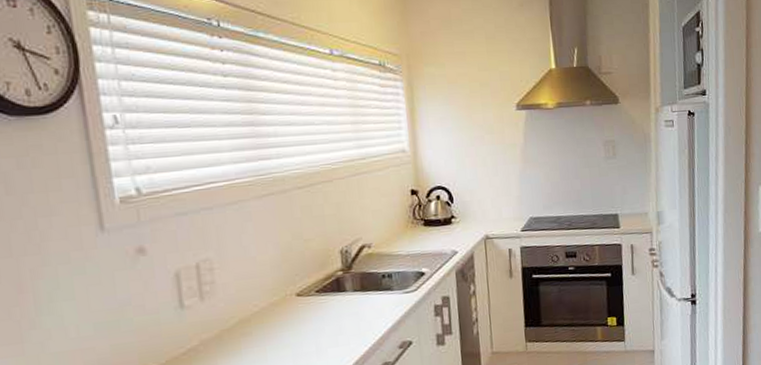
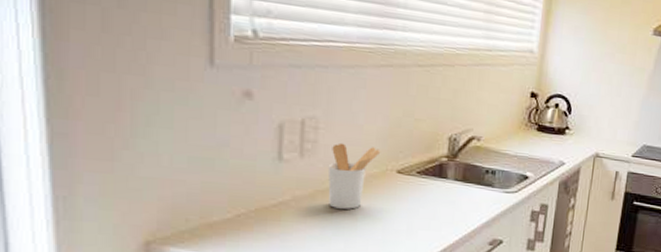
utensil holder: none [228,276,278,344] -> present [327,143,381,209]

